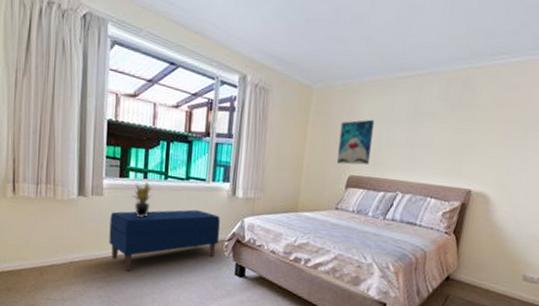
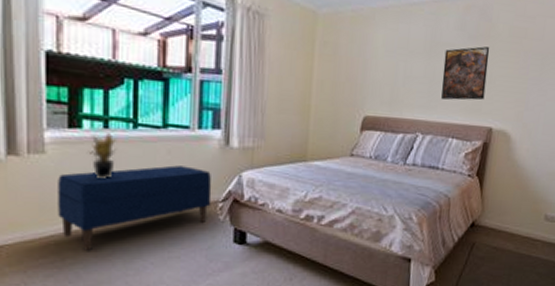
wall art: present [337,119,374,165] -> none [349,51,389,104]
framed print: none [422,115,472,164] -> present [441,46,490,100]

